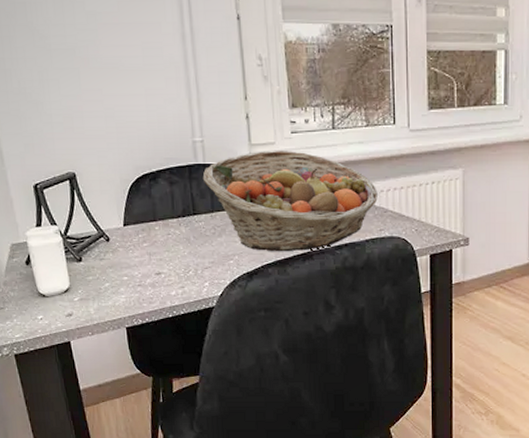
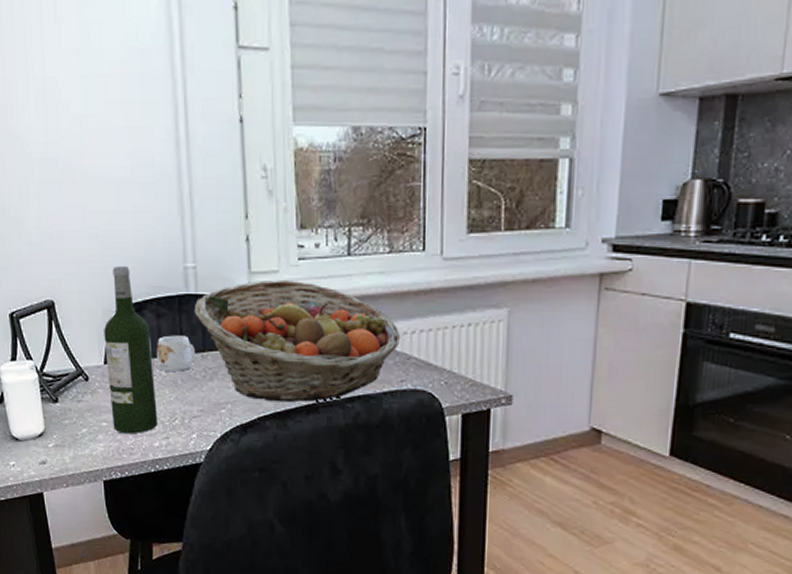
wine bottle: none [122,141,174,286] -> present [104,265,158,434]
mug: none [171,199,206,230] -> present [157,335,196,372]

